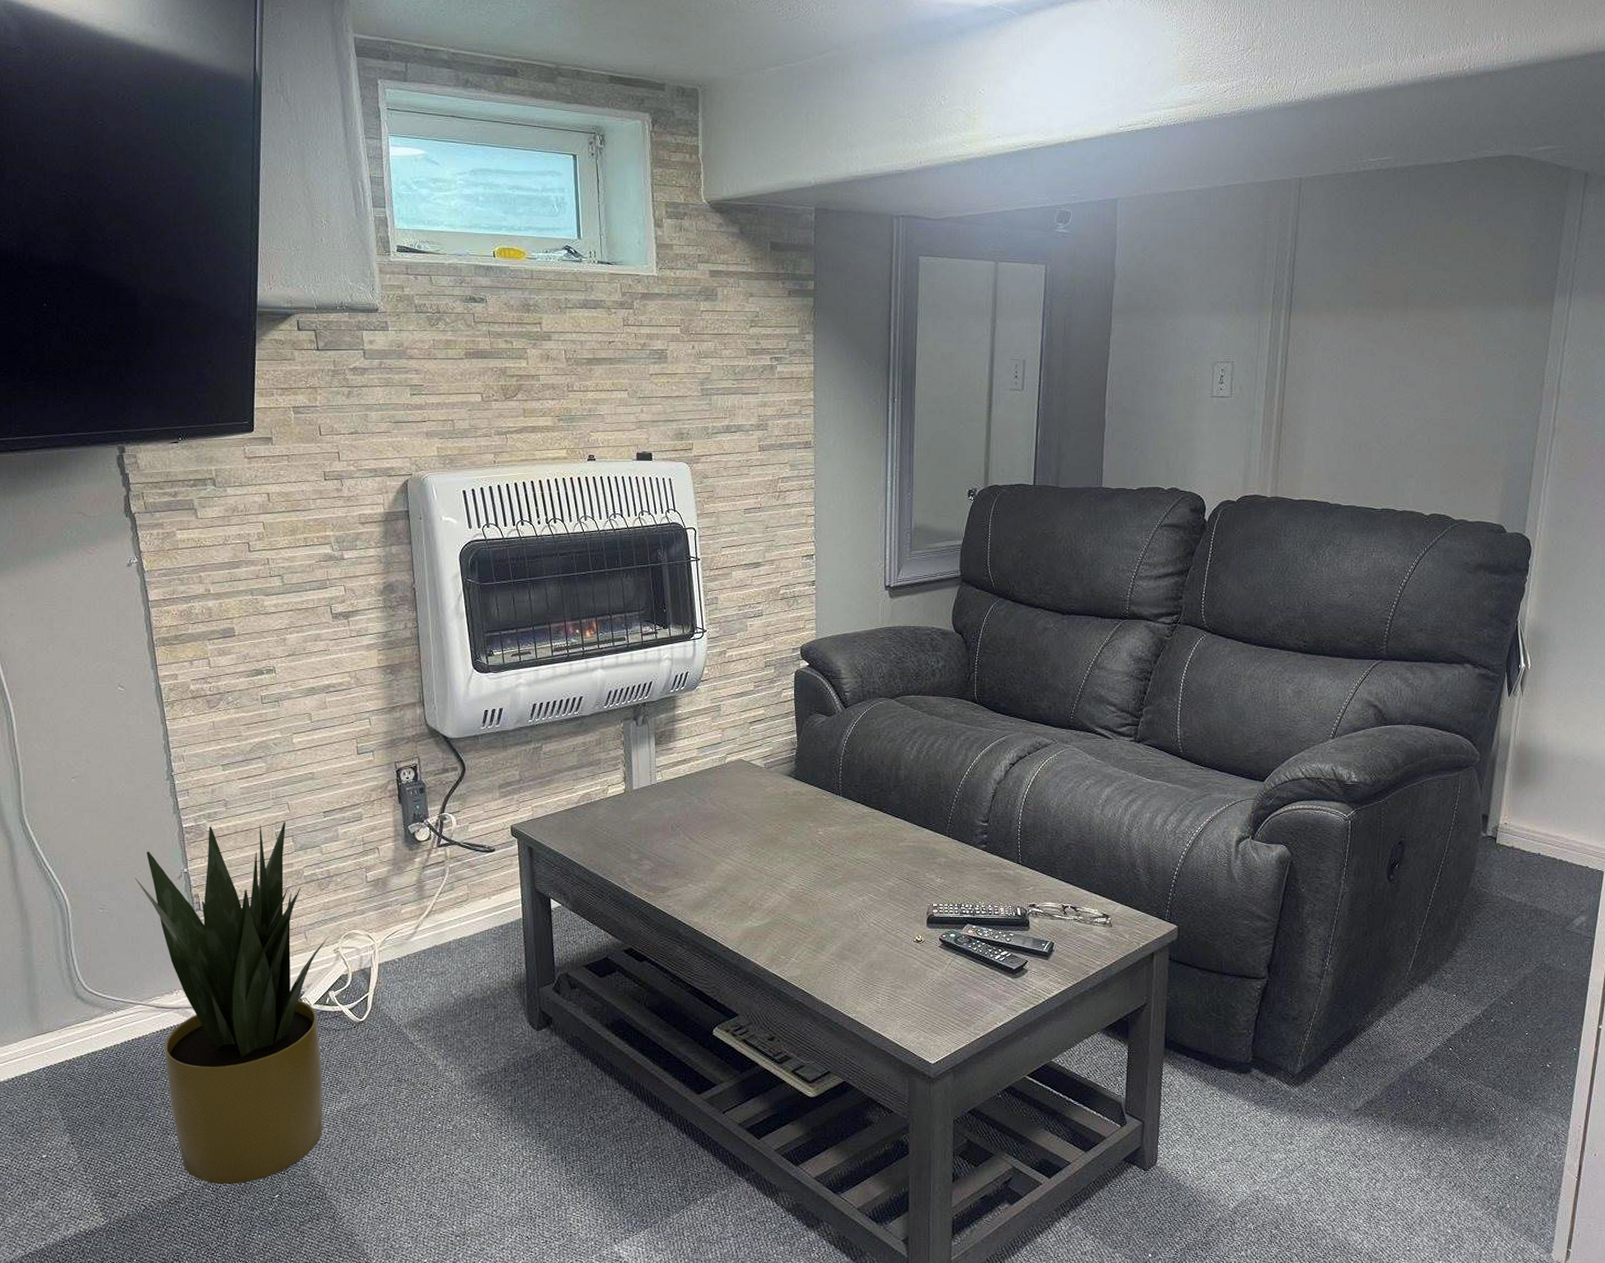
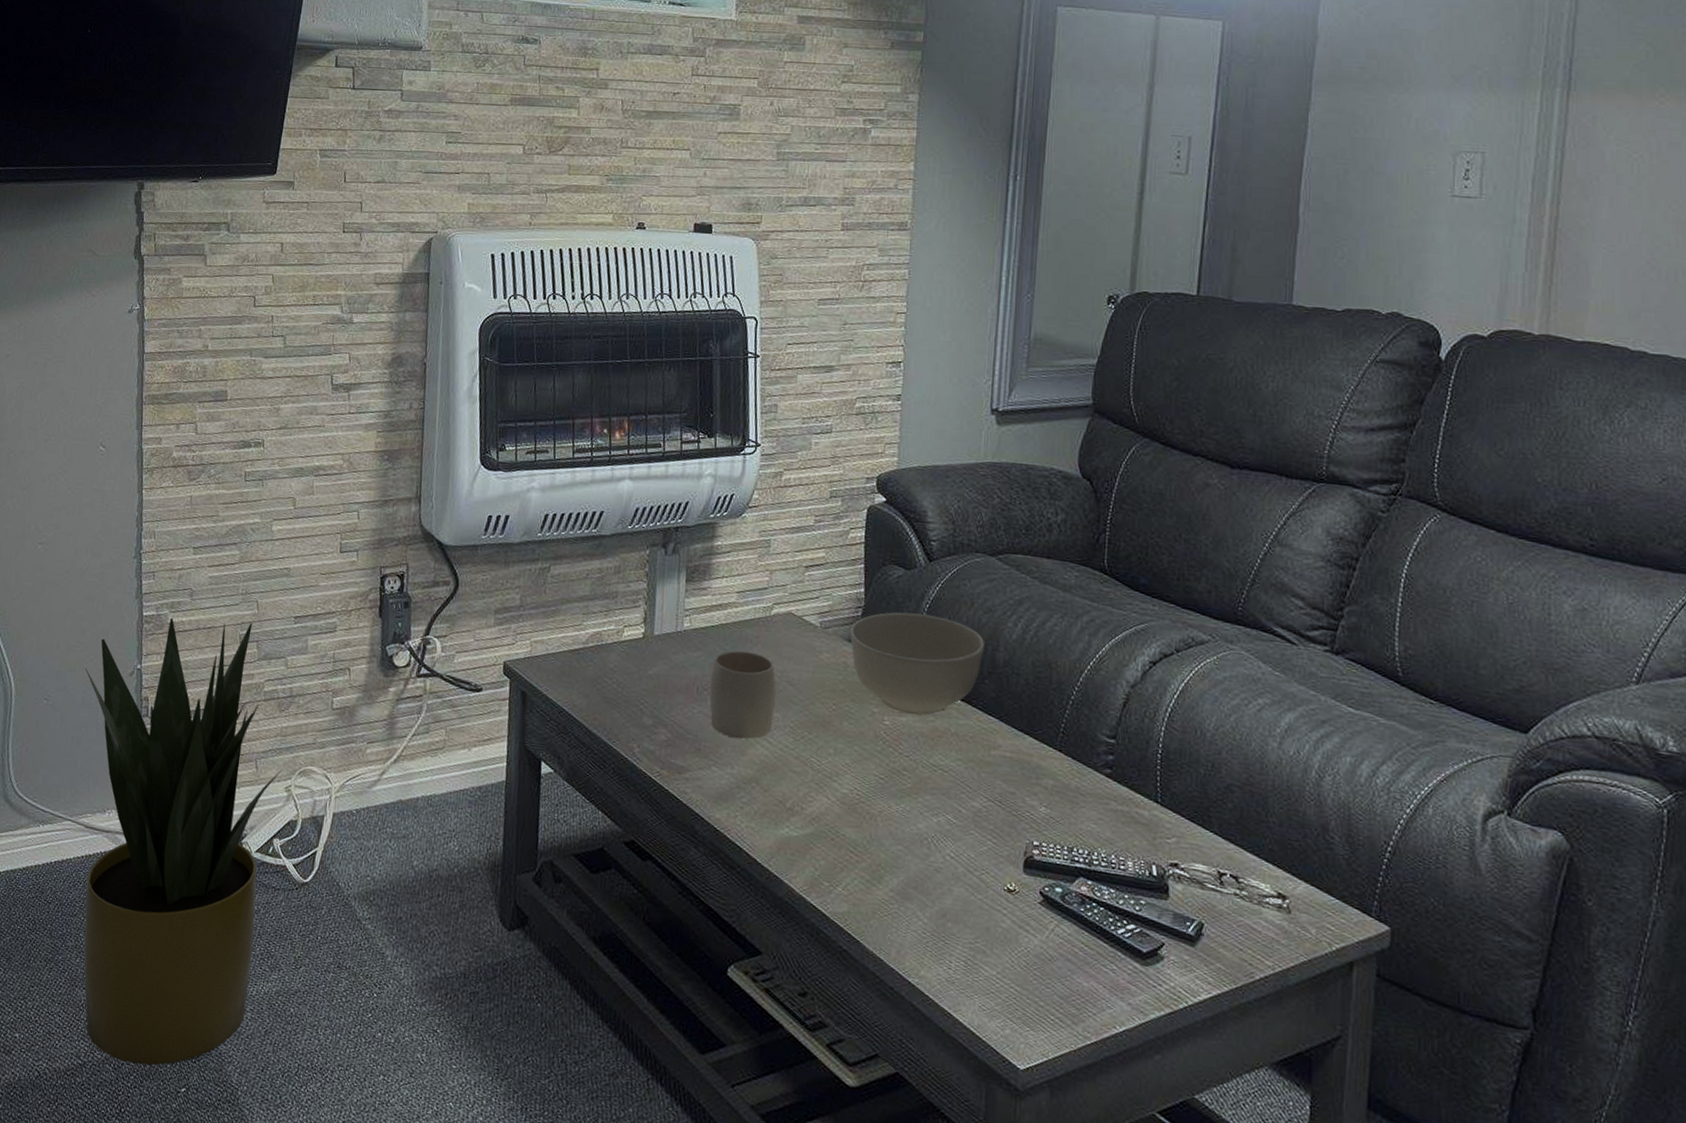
mug: none [682,793,734,860] -> present [709,650,777,740]
bowl: none [787,749,891,824] -> present [849,612,986,716]

